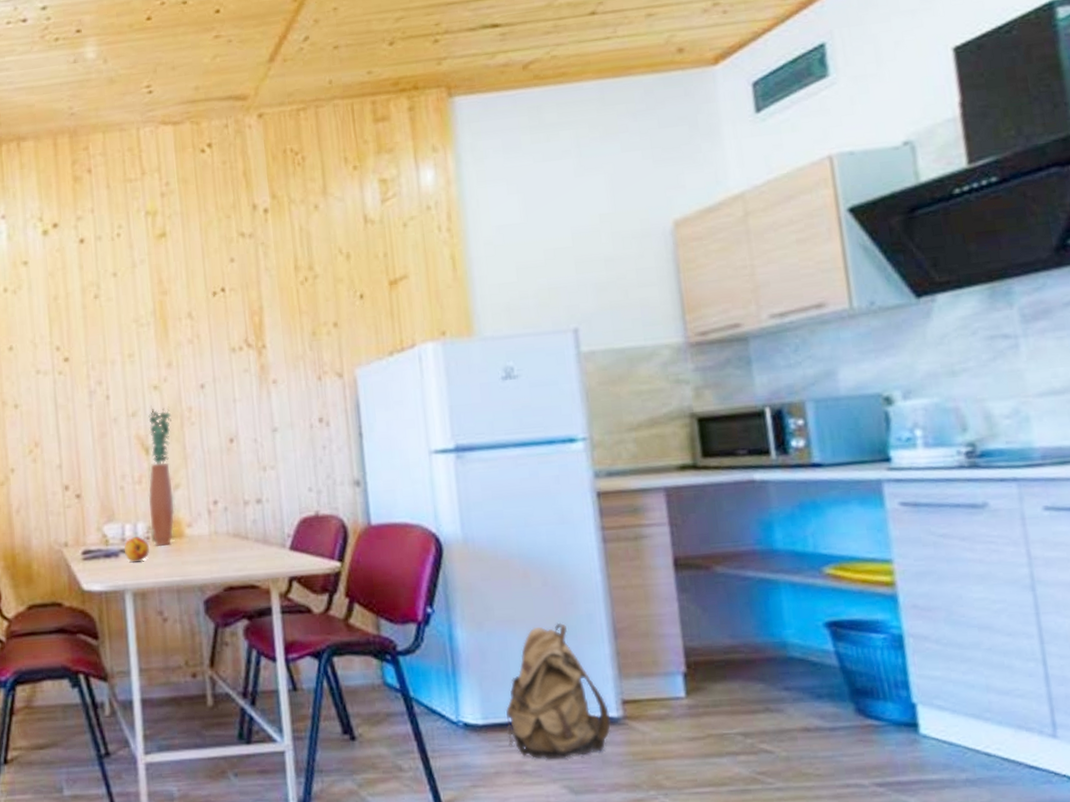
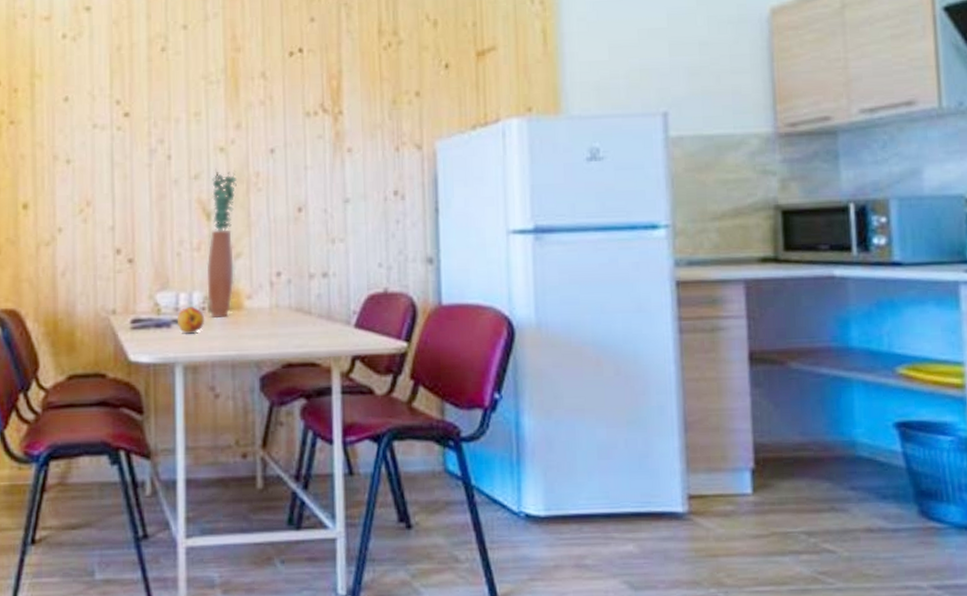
backpack: present [506,622,611,759] -> none [569,413,676,553]

